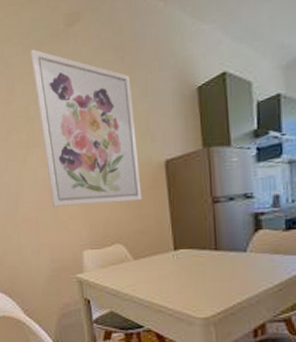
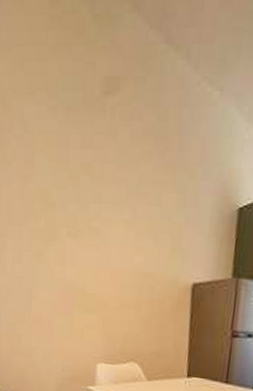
wall art: present [31,49,142,207] -> none [57,115,169,322]

